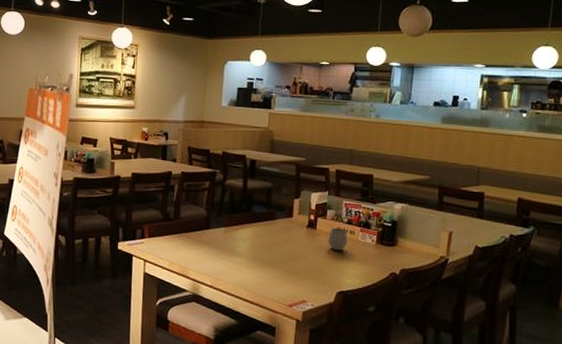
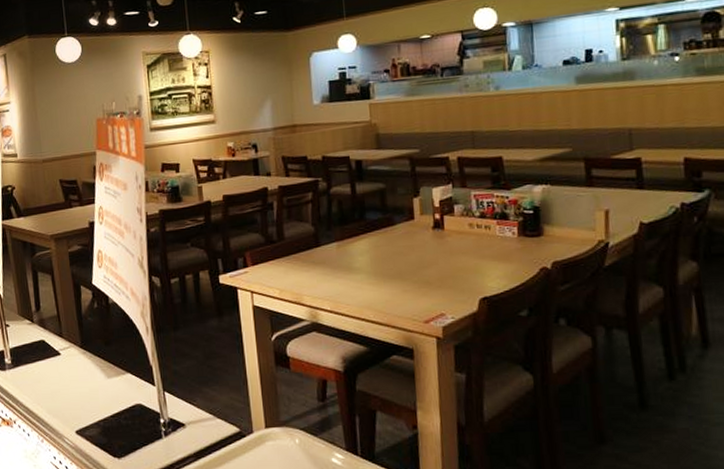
cup: present [328,227,348,251] -> none [460,223,484,251]

